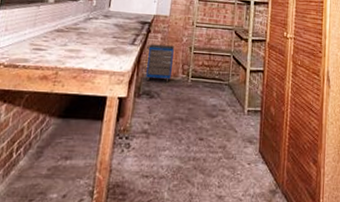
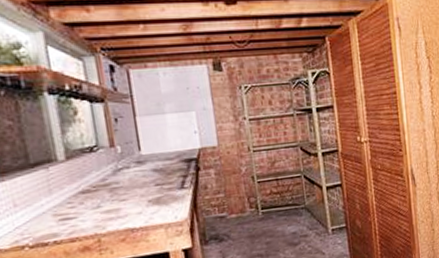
cabinet: present [146,44,174,83] -> none [200,179,238,225]

